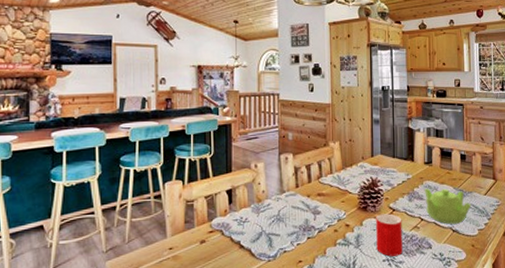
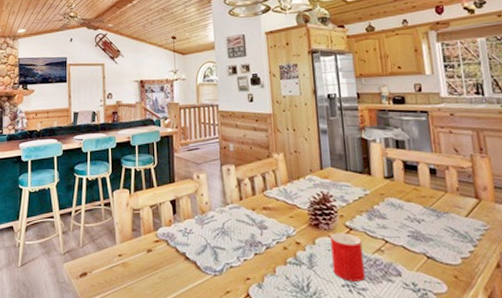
teapot: present [425,188,472,224] -> none [387,206,450,249]

